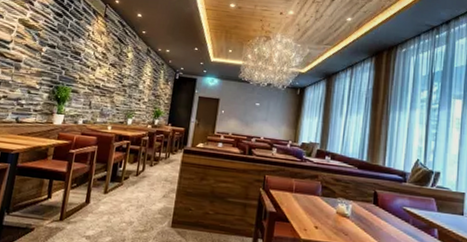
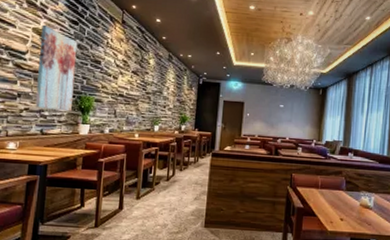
wall art: none [13,17,61,101] -> present [35,25,78,112]

